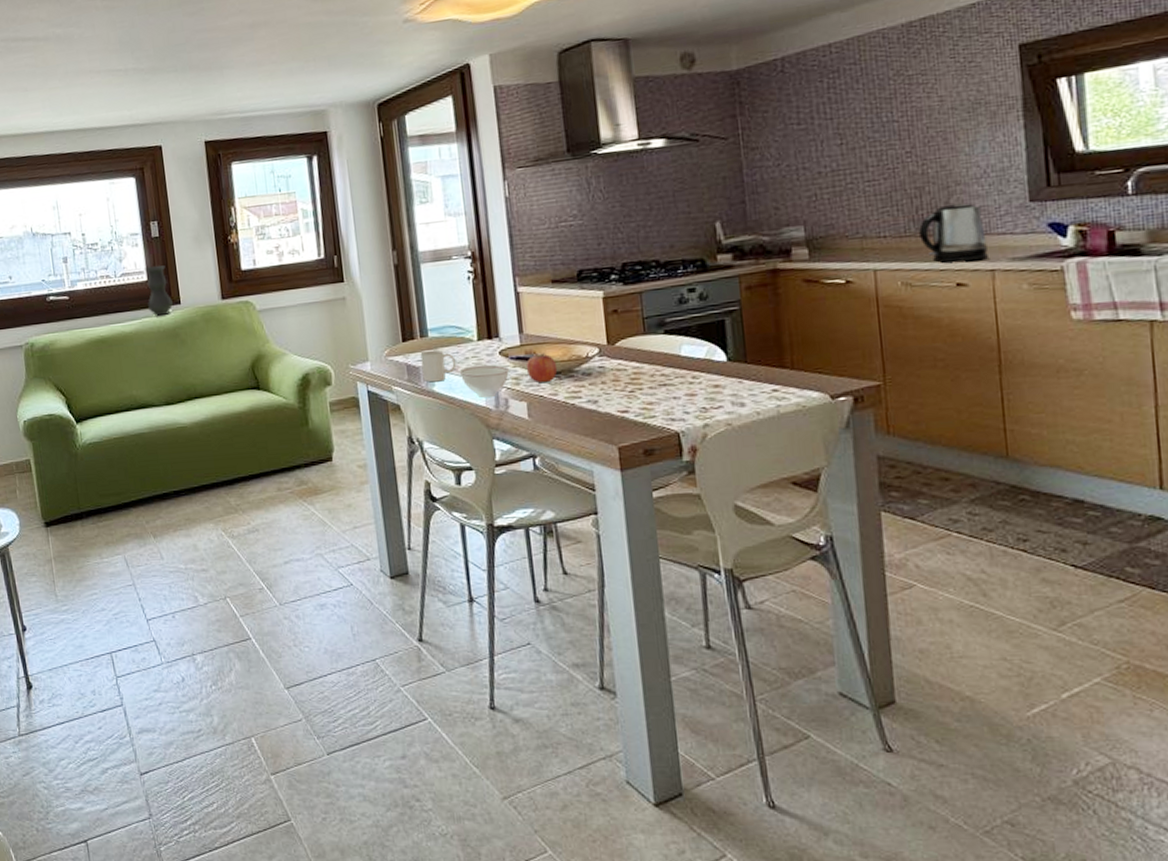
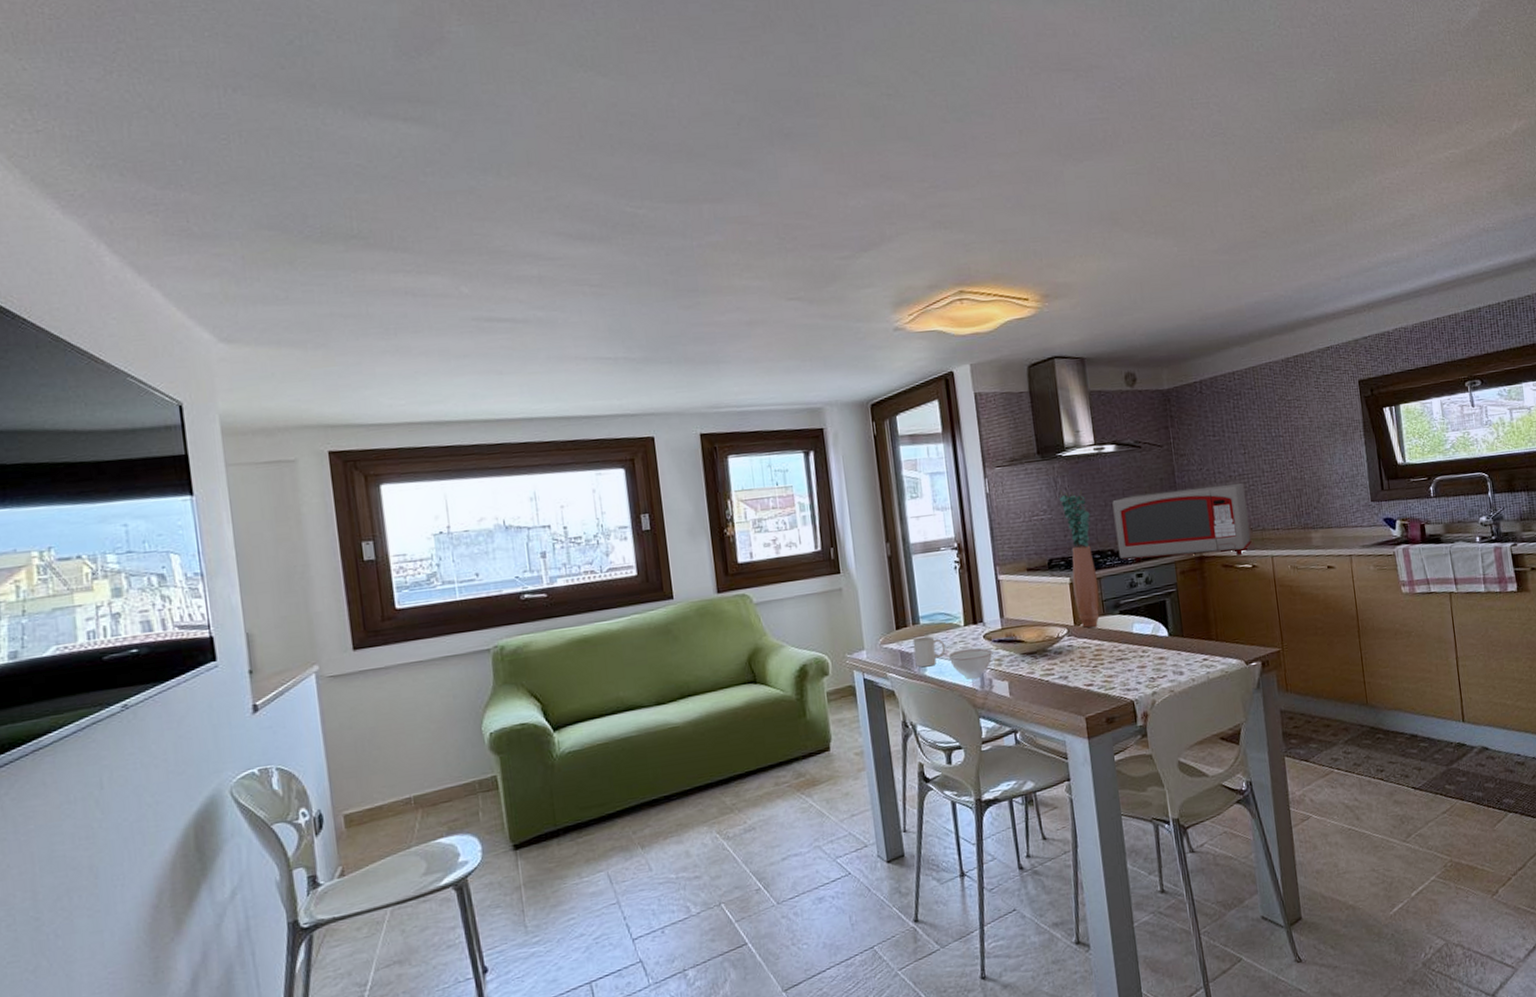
vase: present [144,265,173,317] -> none [633,559,665,613]
fruit: present [526,352,558,383] -> none [1006,634,1034,663]
vase: none [592,191,639,348] -> present [1059,489,1100,628]
microwave: none [659,180,846,276] -> present [1112,482,1252,563]
kettle: present [919,203,988,264] -> none [1300,502,1347,550]

